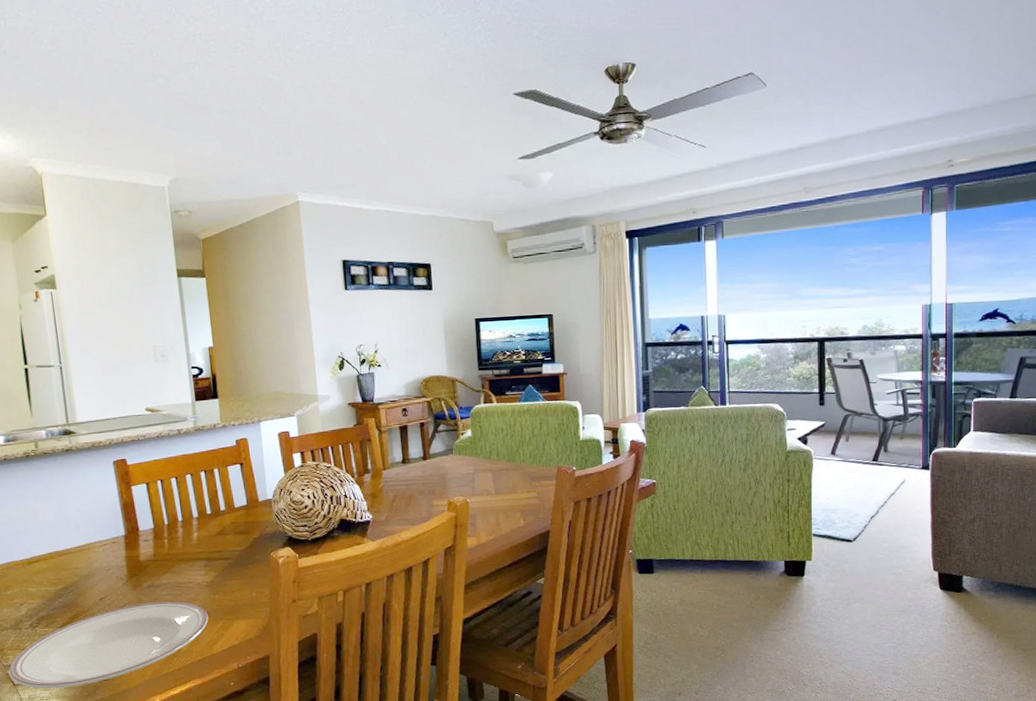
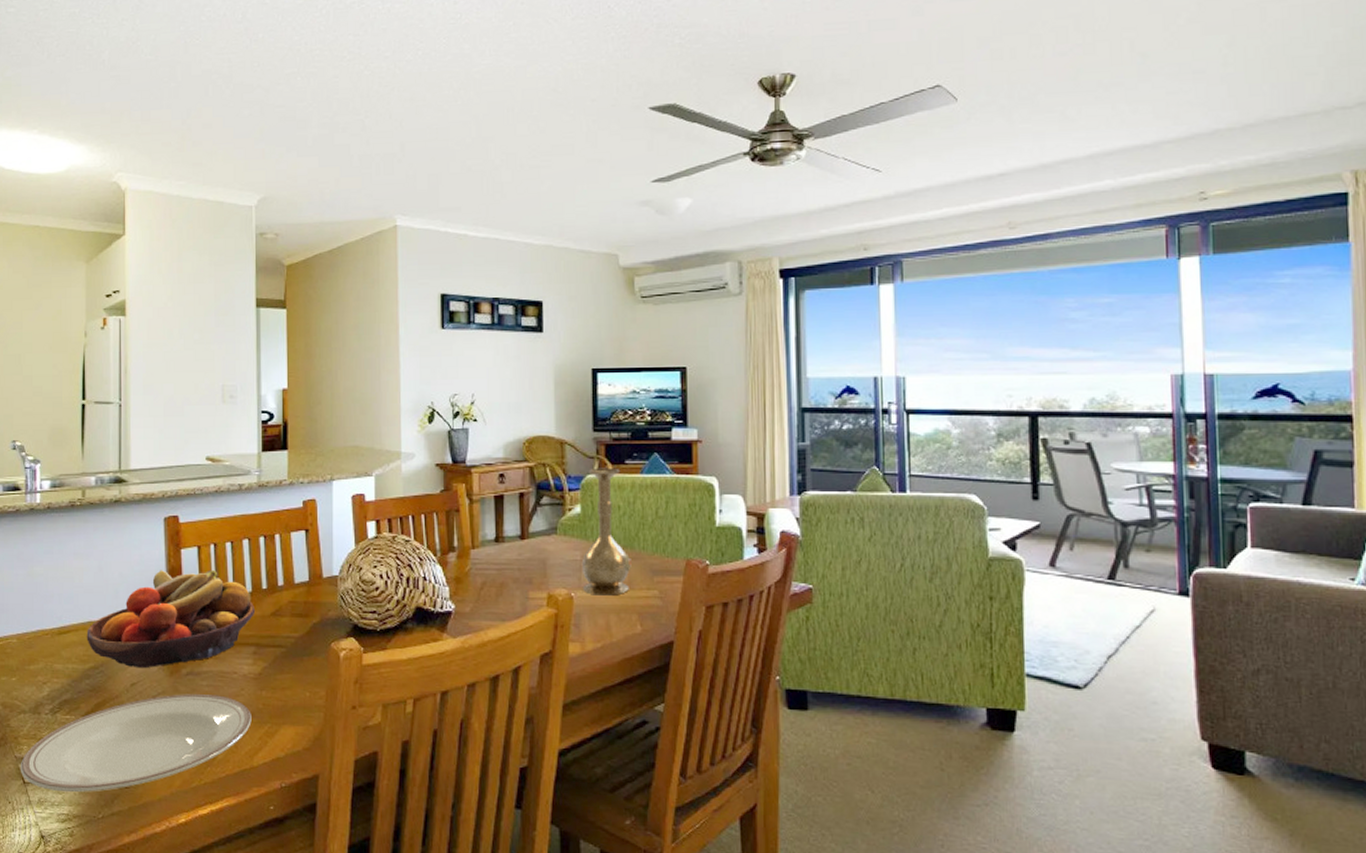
fruit bowl: none [54,501,203,586] -> present [86,569,256,669]
vase: none [474,398,514,500] -> present [581,467,632,596]

